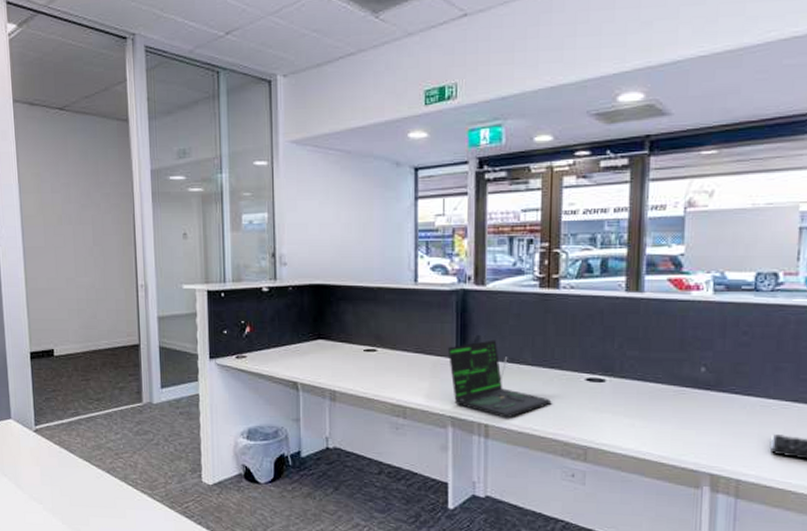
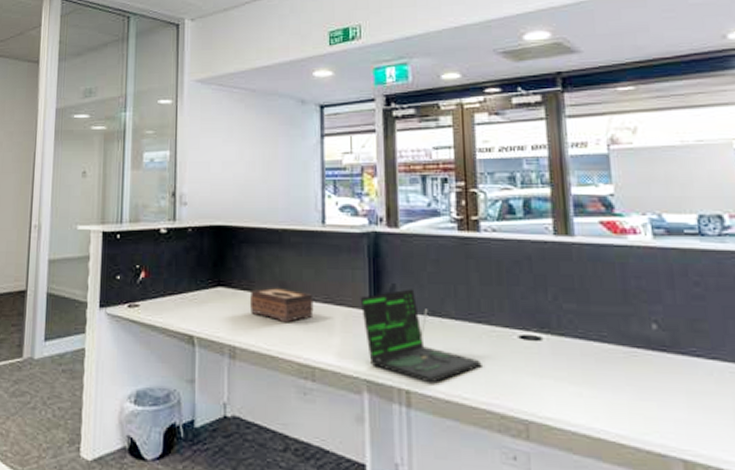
tissue box: none [347,339,406,370] -> present [249,287,314,323]

